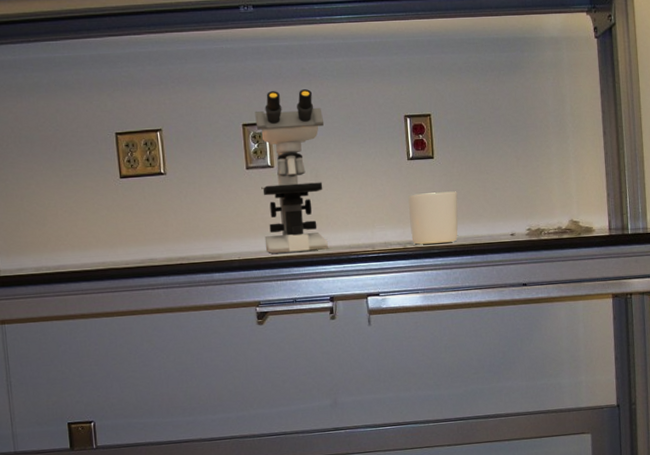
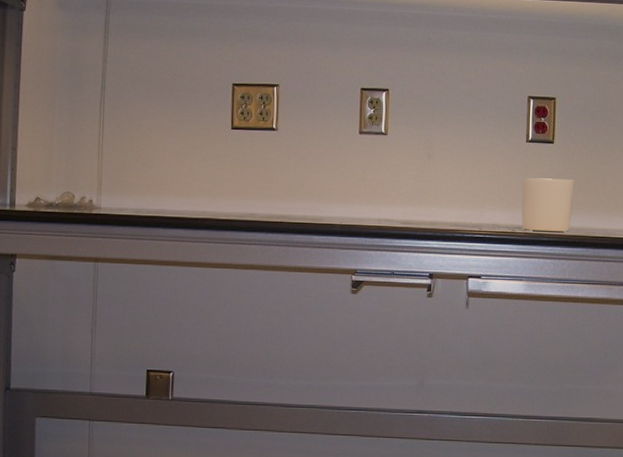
microscope: present [255,89,328,253] -> none [369,58,445,224]

